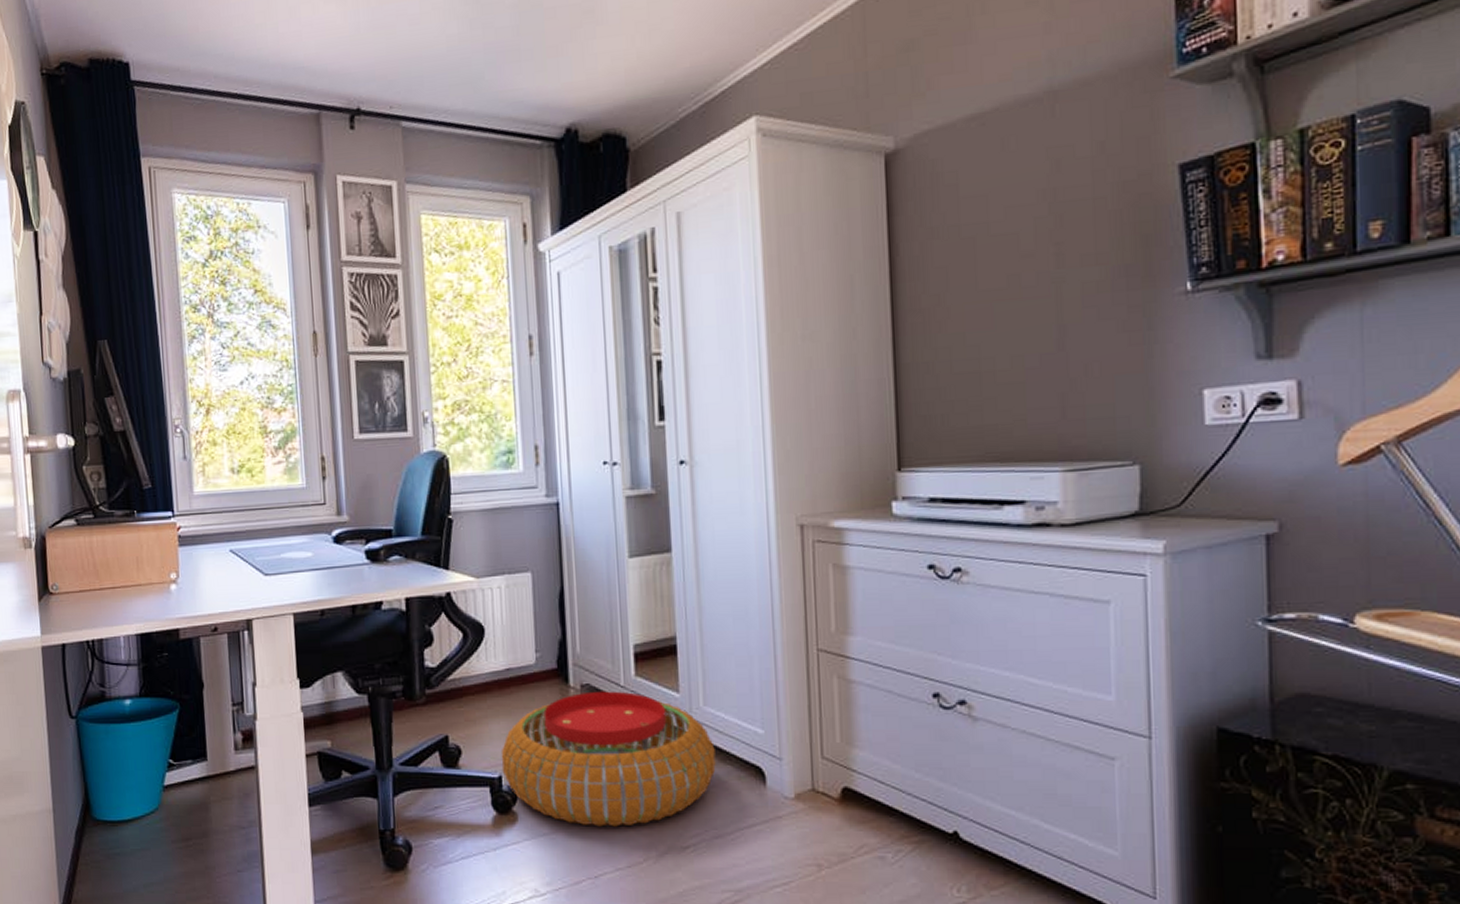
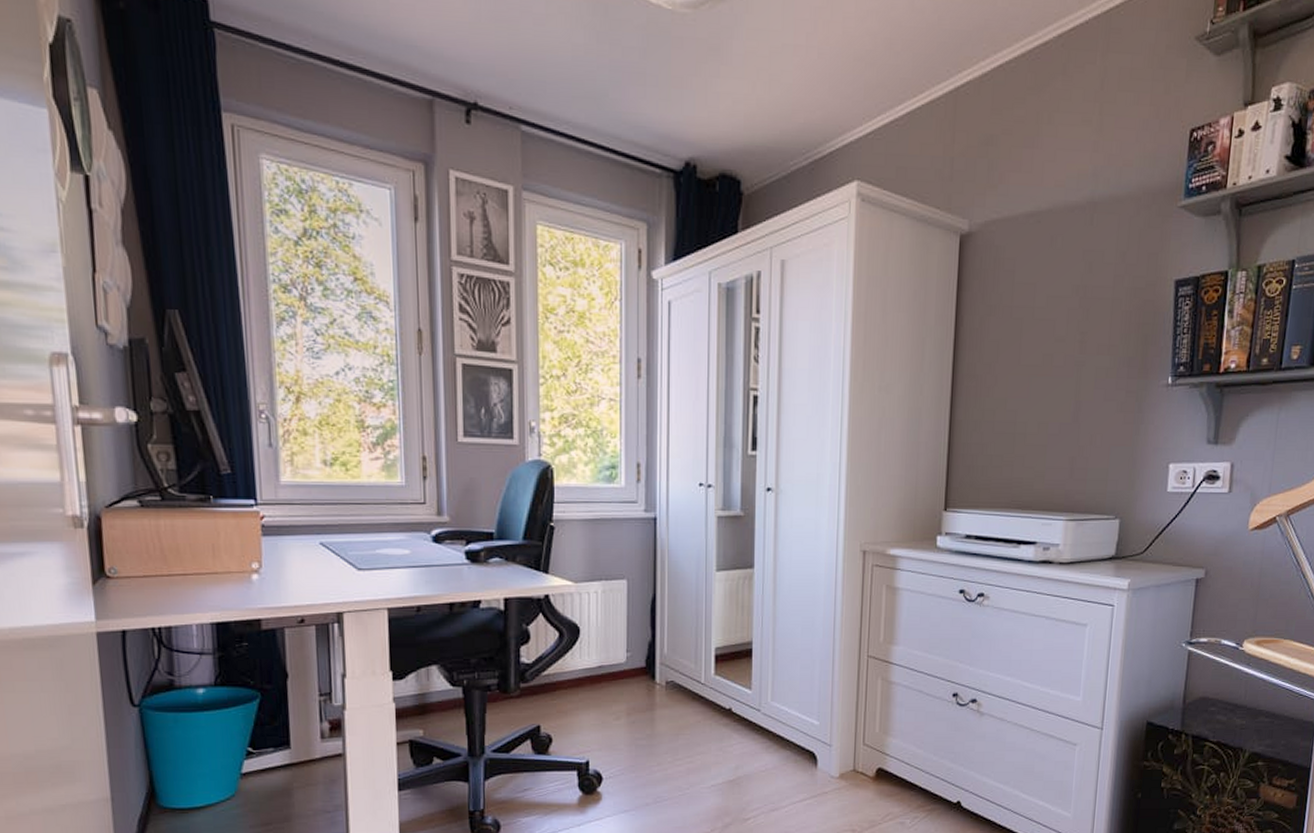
pouf: present [501,691,716,827] -> none [589,687,778,803]

